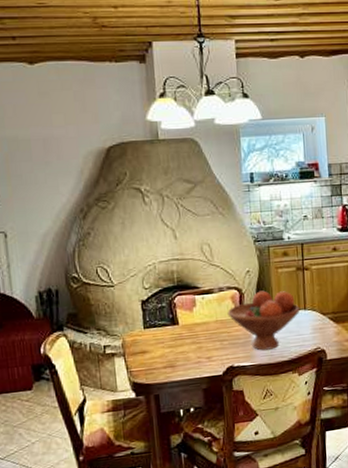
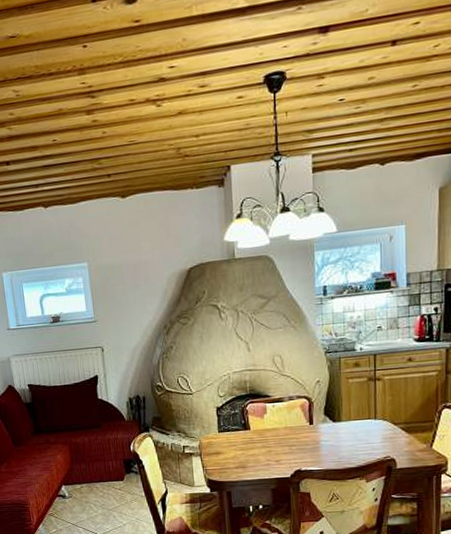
fruit bowl: present [227,290,301,351] -> none [296,400,371,457]

